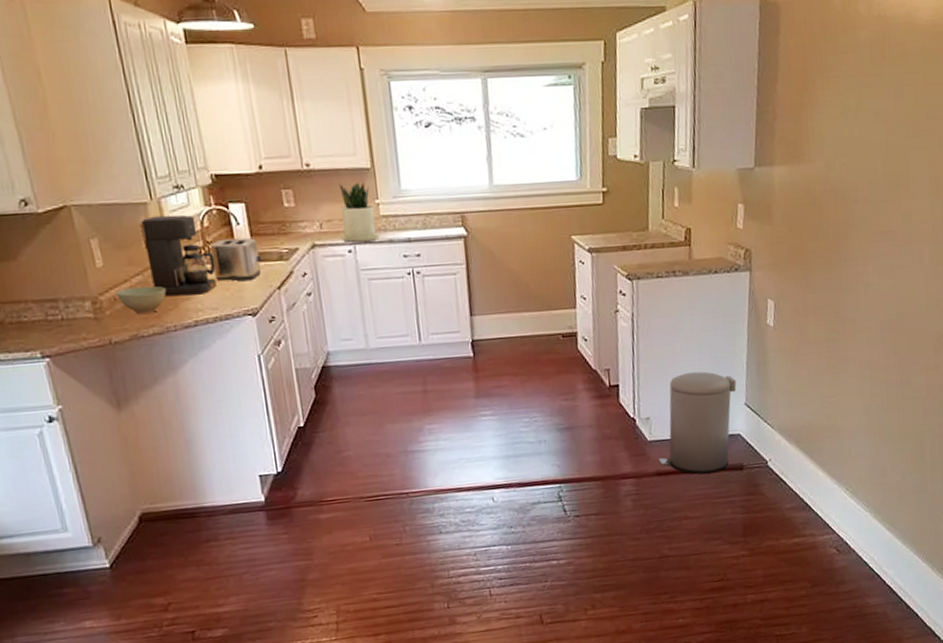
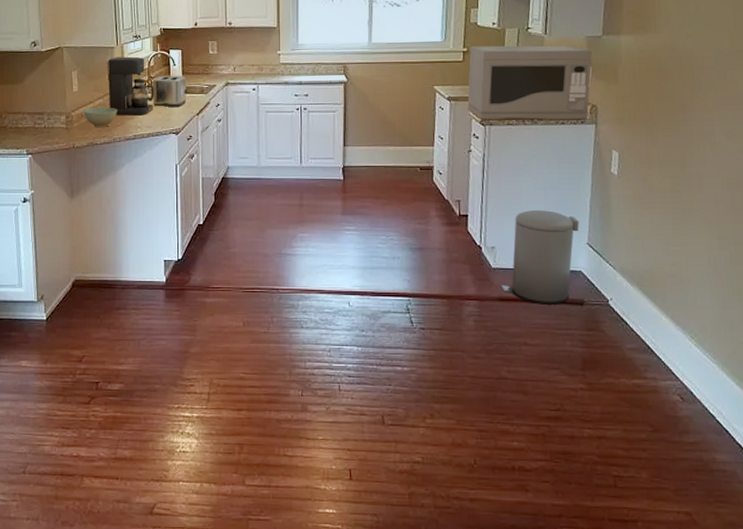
planter: present [339,181,380,243] -> none [248,37,278,83]
microwave: none [610,180,745,273] -> present [467,45,592,120]

